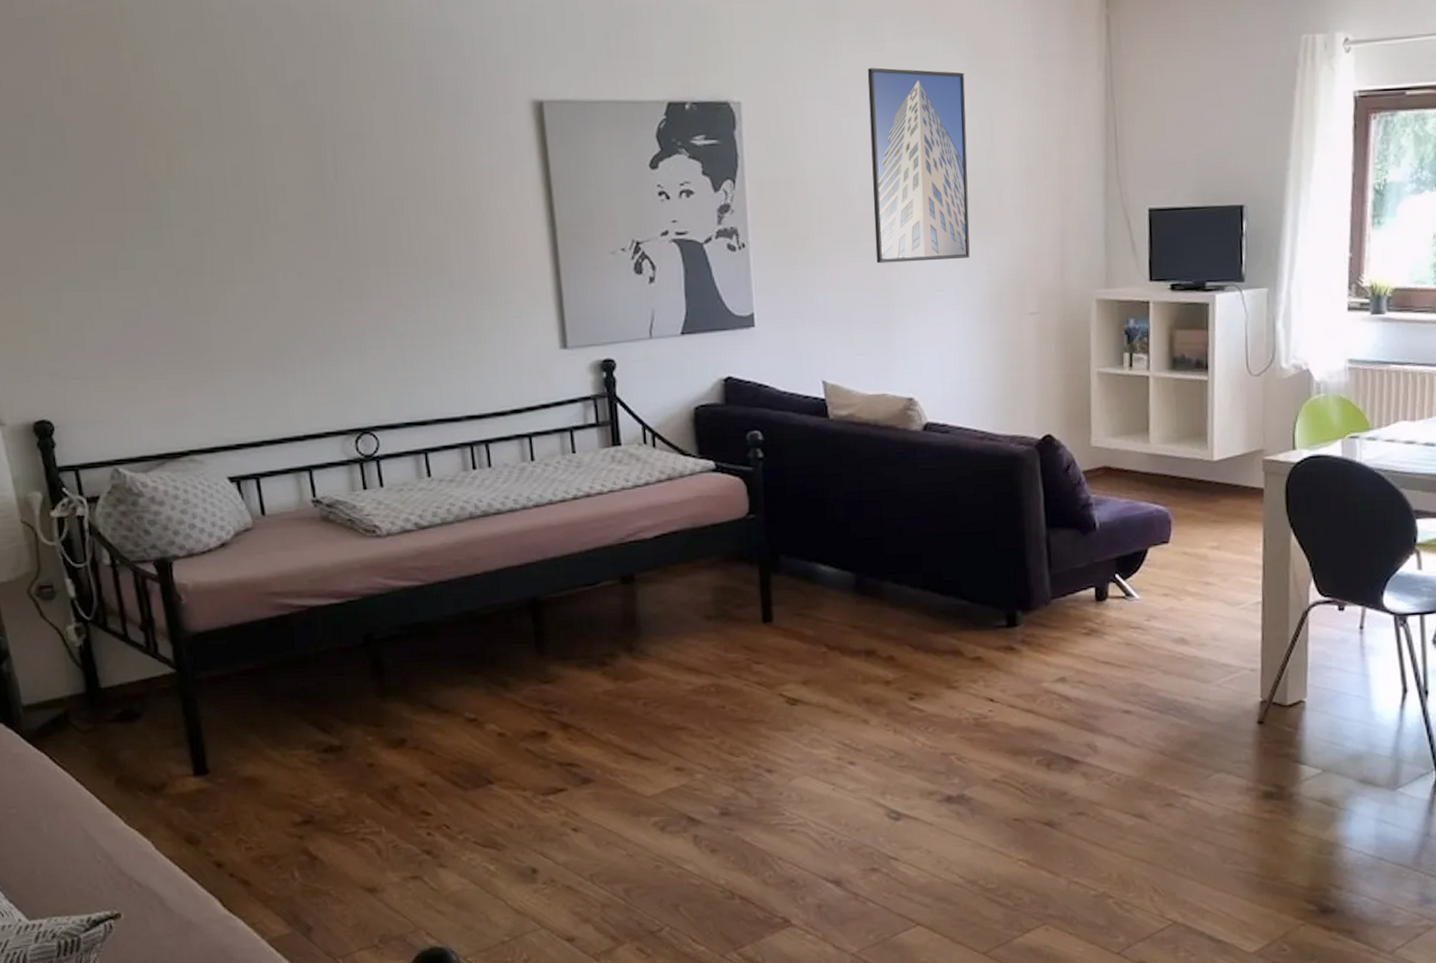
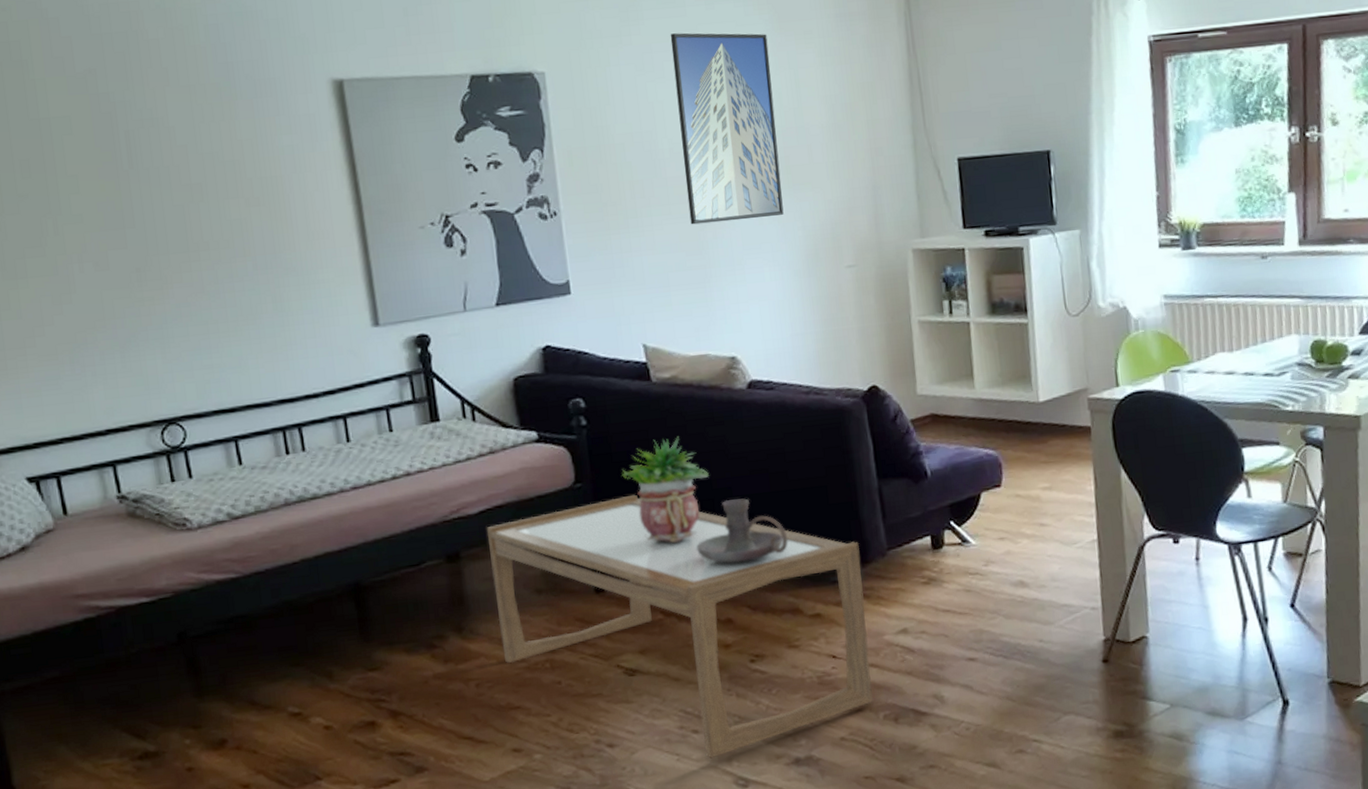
coffee table: none [660,528,1027,790] -> present [486,494,873,759]
potted plant: none [795,474,881,578] -> present [622,436,710,543]
candle holder: none [864,539,954,602] -> present [697,498,788,563]

